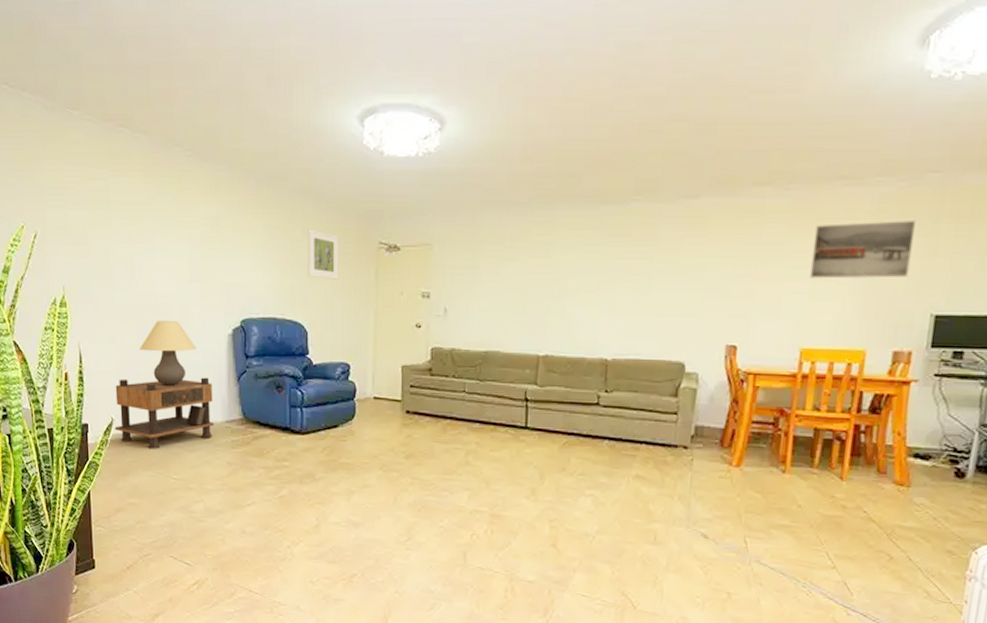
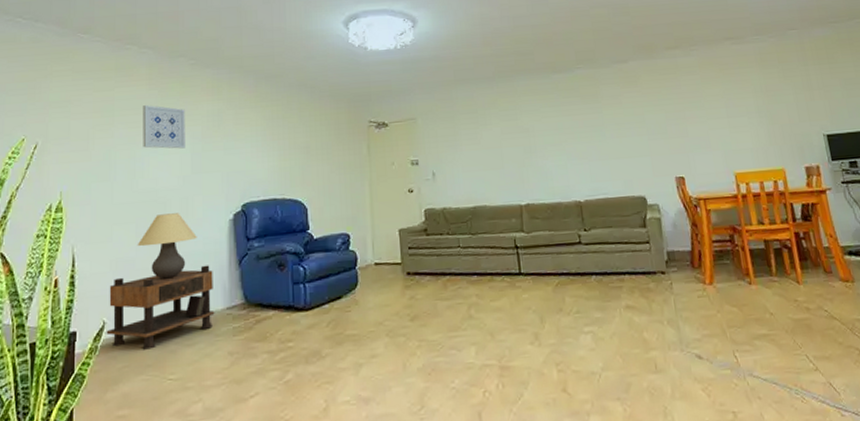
wall art: none [139,200,183,253] -> present [143,105,185,149]
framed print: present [308,229,340,279] -> none [303,116,335,158]
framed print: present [809,220,917,279] -> none [720,65,798,116]

